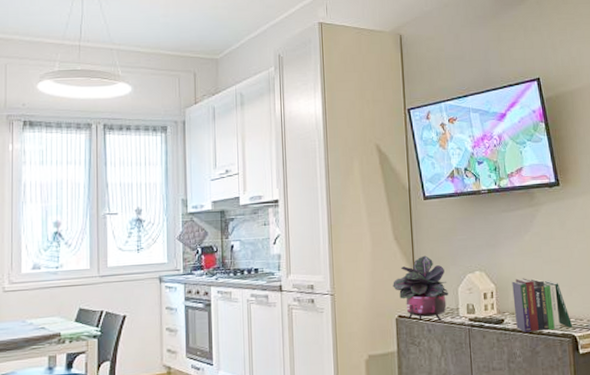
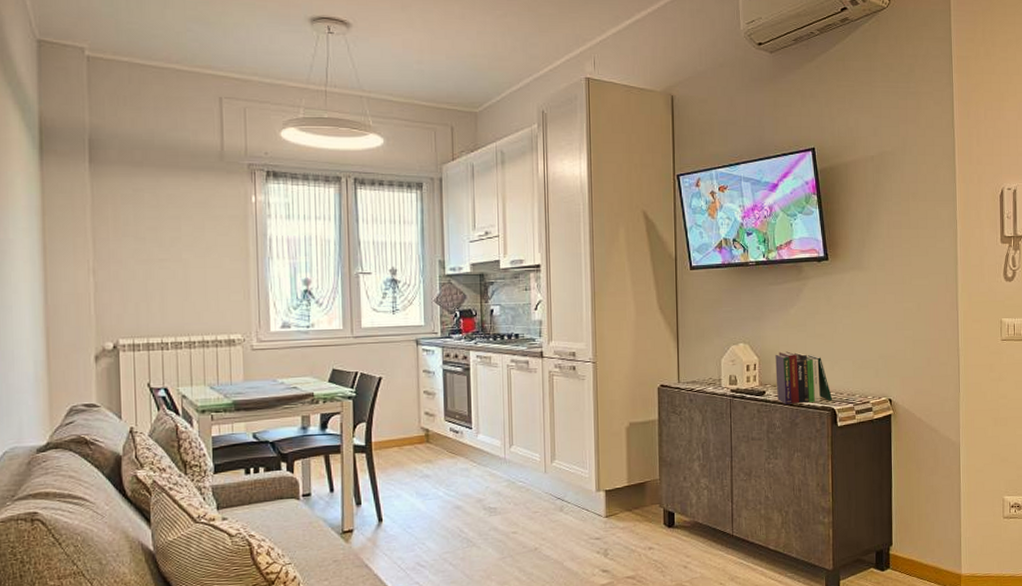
potted plant: present [393,255,448,322] -> none [656,326,711,392]

